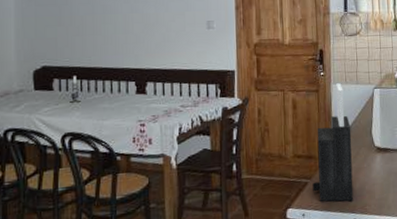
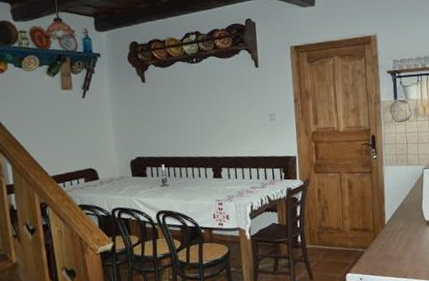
knife block: present [312,83,354,202] -> none [368,165,406,268]

